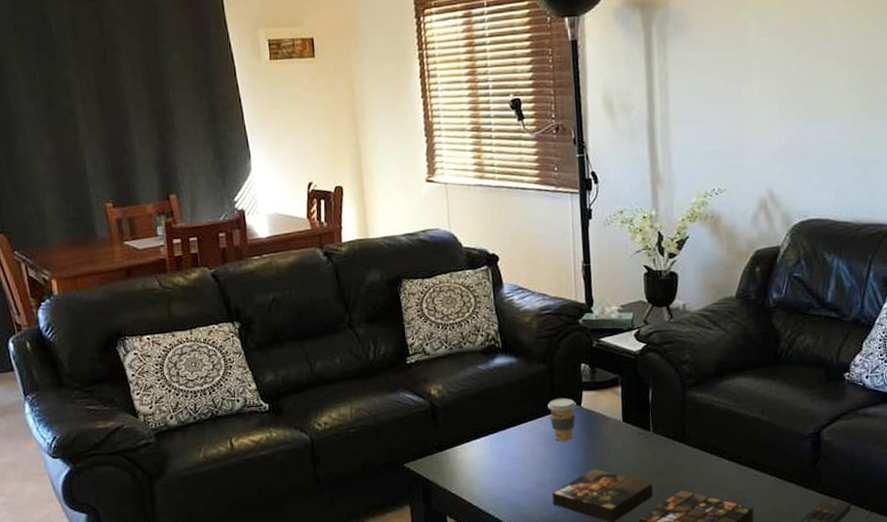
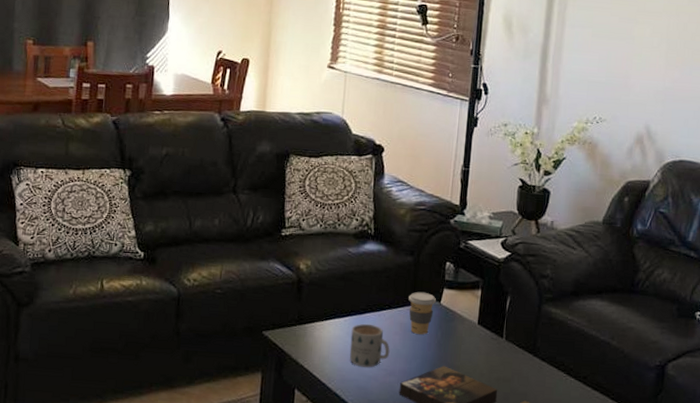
mug: none [494,439,537,483] -> present [349,323,390,368]

